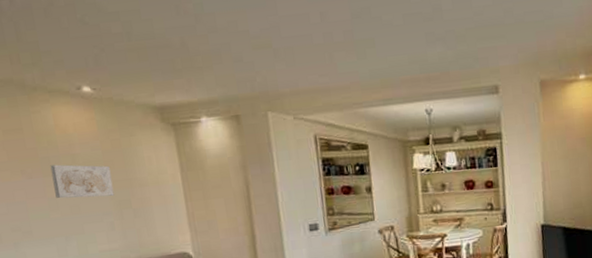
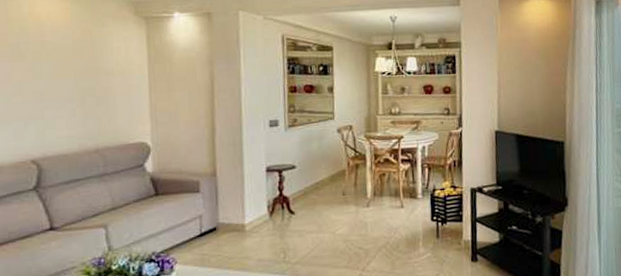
wall art: present [50,164,115,199] -> none [19,50,79,84]

